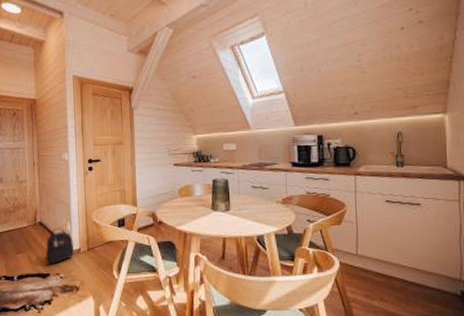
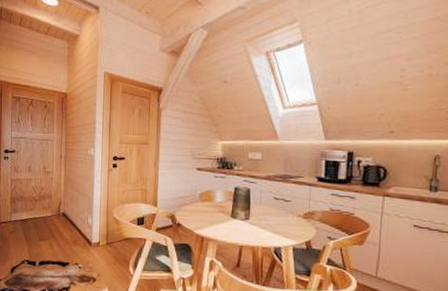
backpack: present [45,228,75,265] -> none [66,220,94,255]

